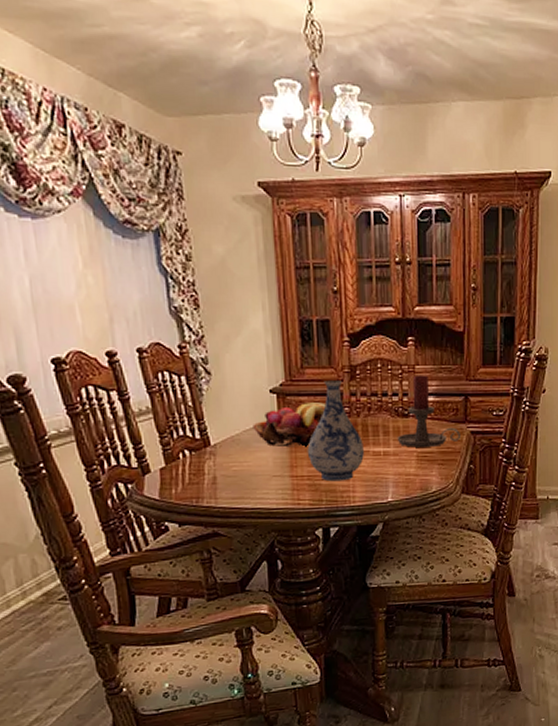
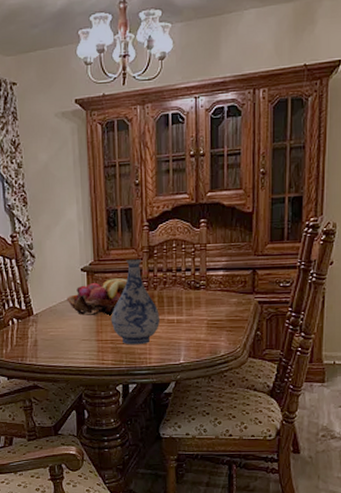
candle holder: present [397,375,461,448] -> none [189,252,249,316]

